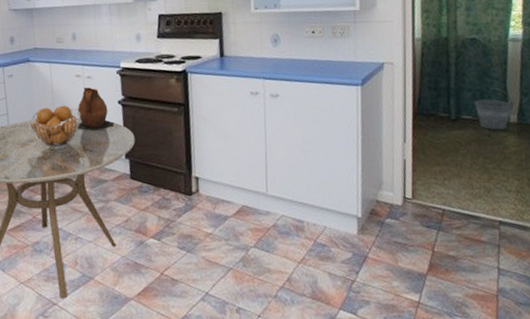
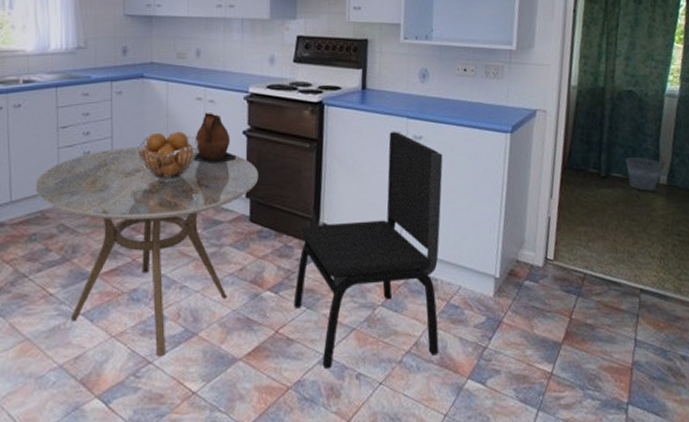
dining chair: none [174,92,311,304] -> present [293,132,443,368]

